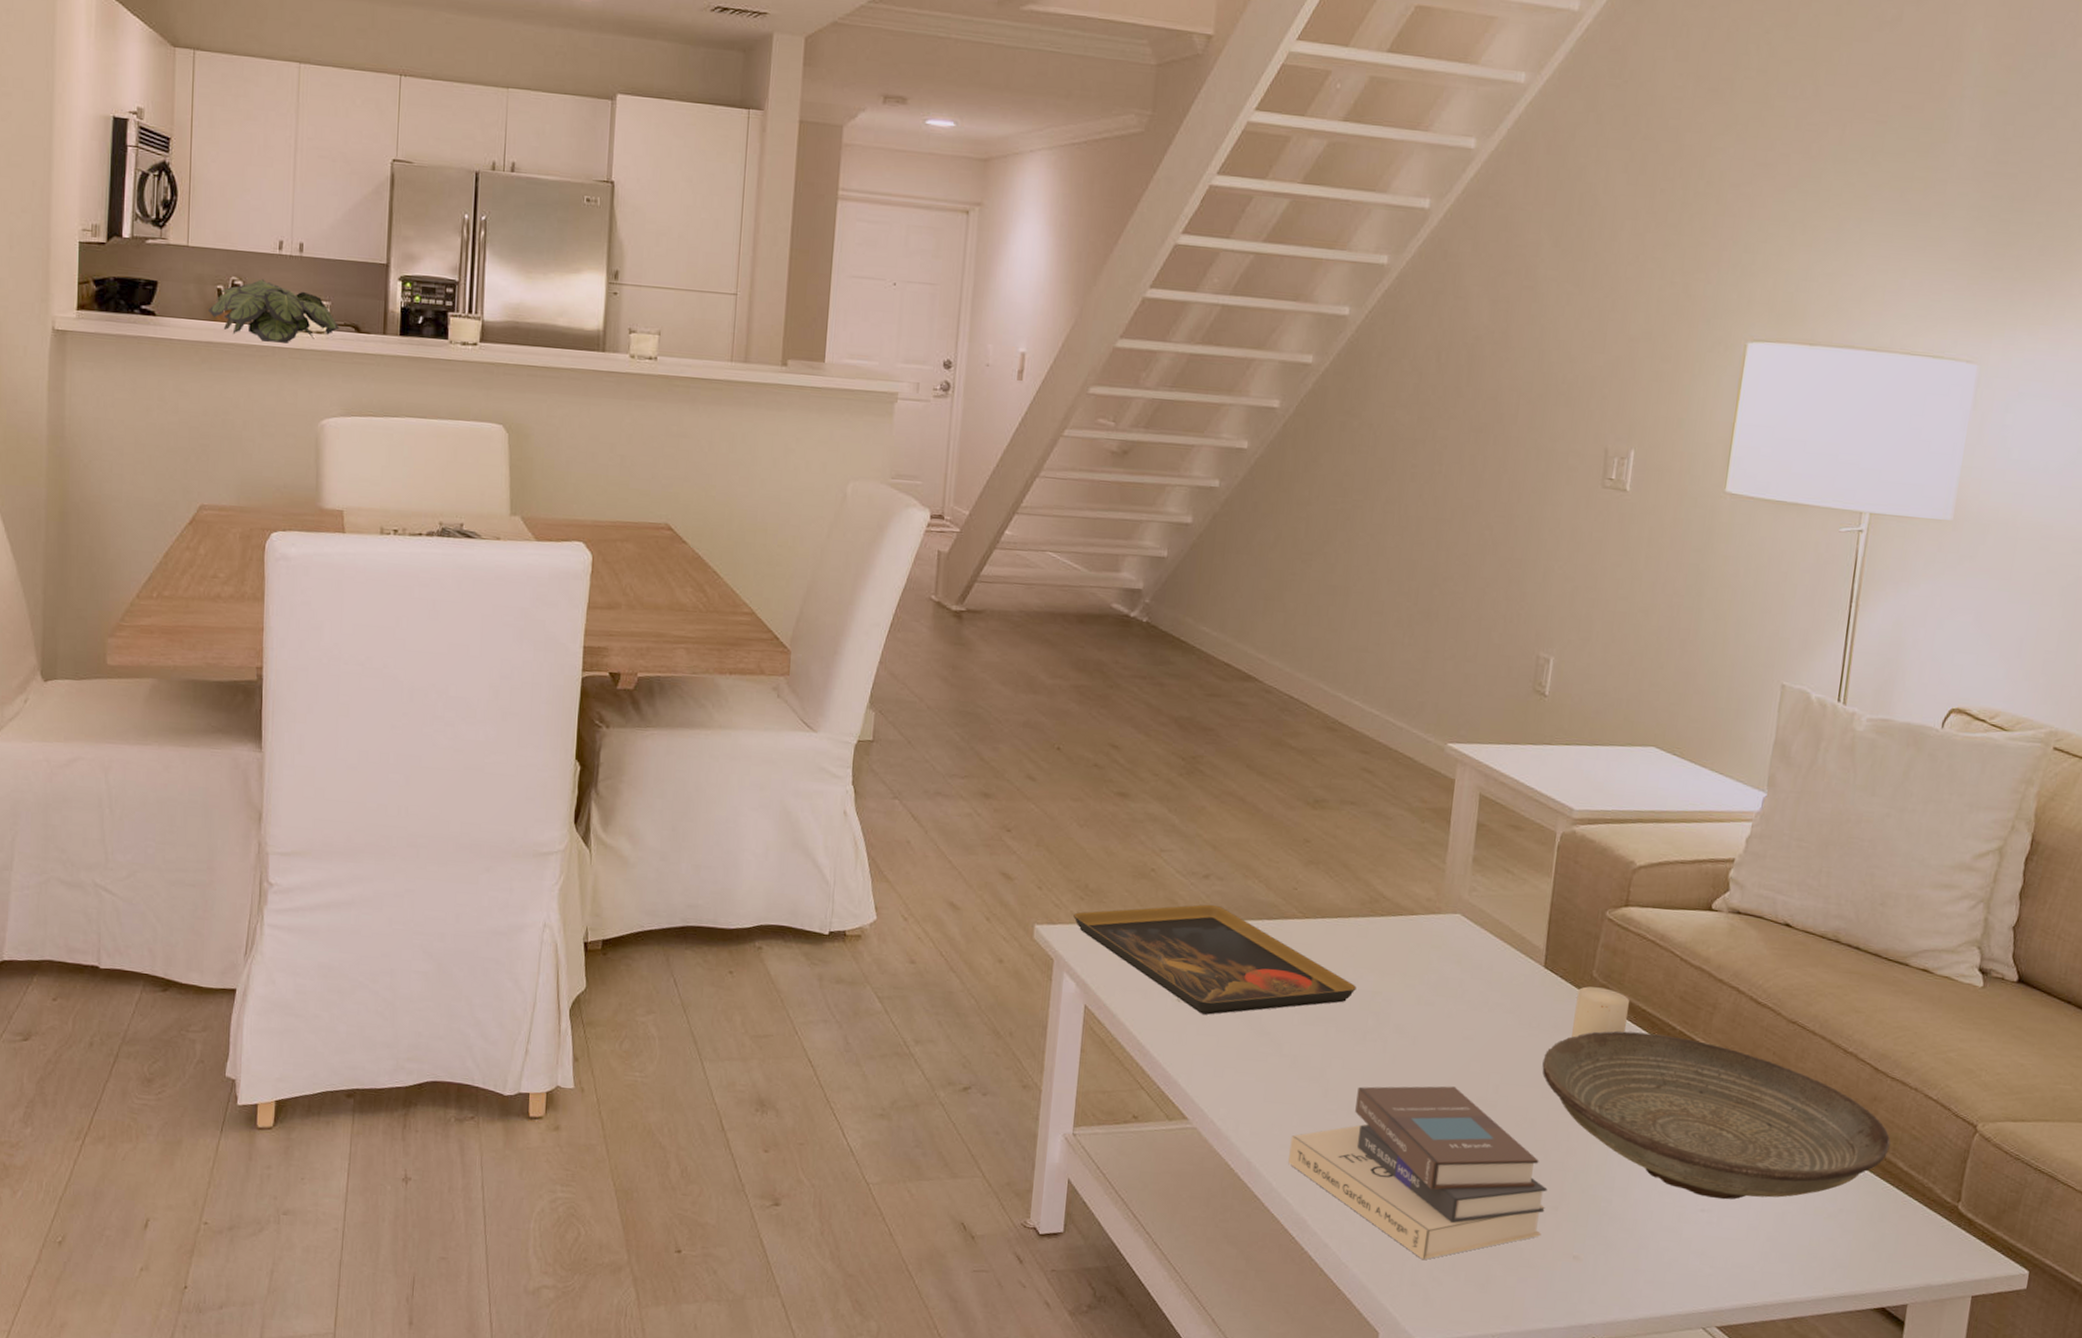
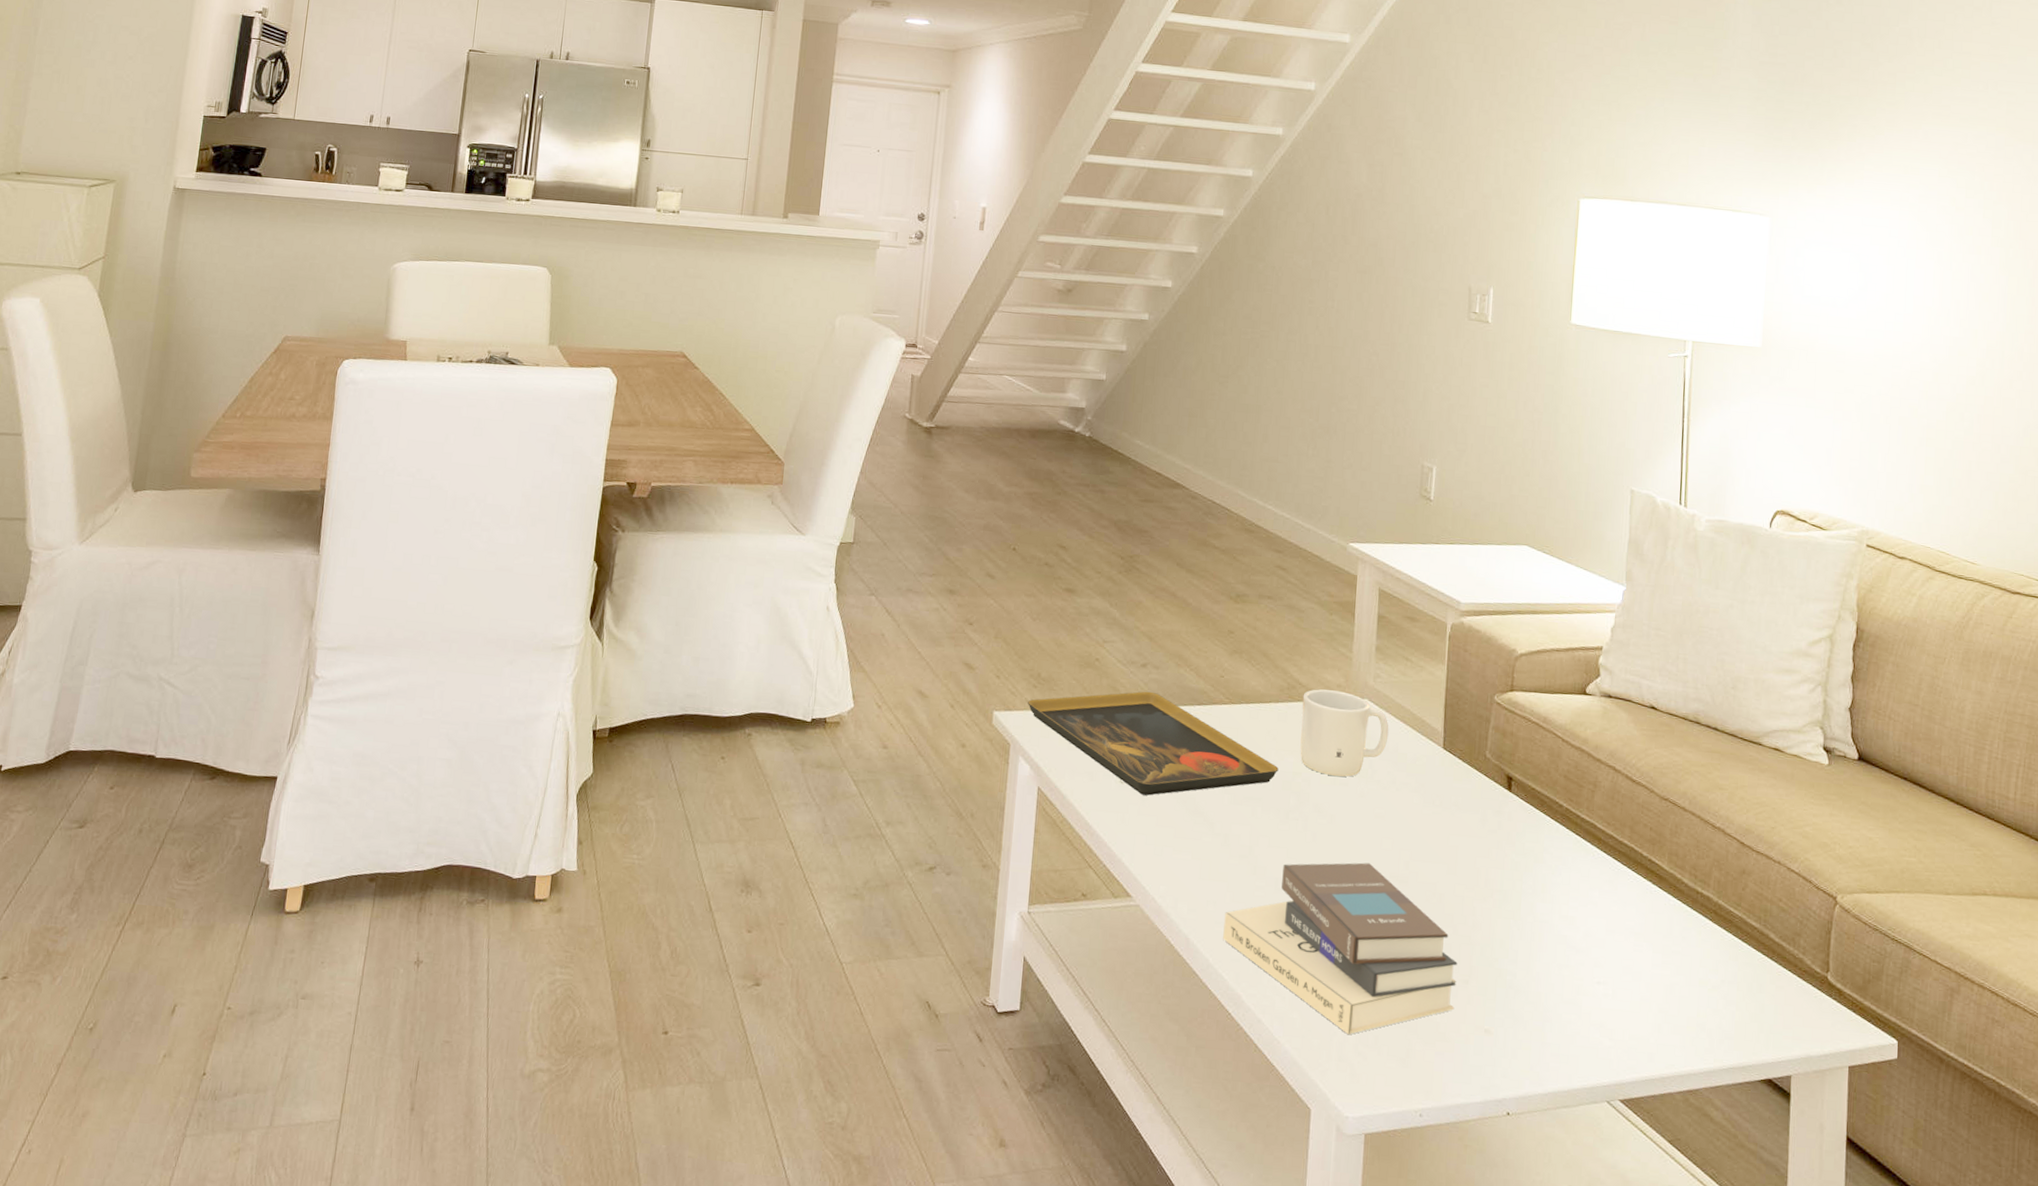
plant: present [208,279,340,343] -> none [306,146,415,200]
mug: none [1381,903,1484,997] -> present [1300,689,1389,777]
decorative bowl: present [1542,1030,1891,1200] -> none [1446,808,1761,972]
candle: present [1572,986,1629,1038] -> none [1471,766,1520,816]

